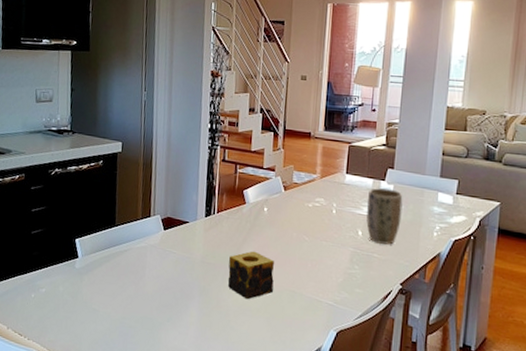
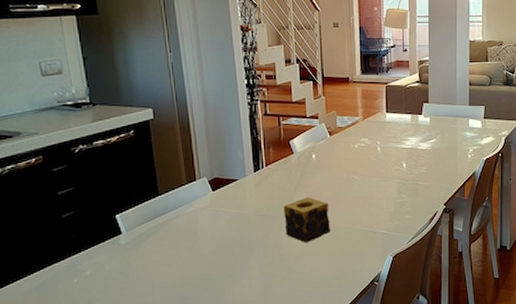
plant pot: present [366,188,403,245] -> none [407,122,440,173]

